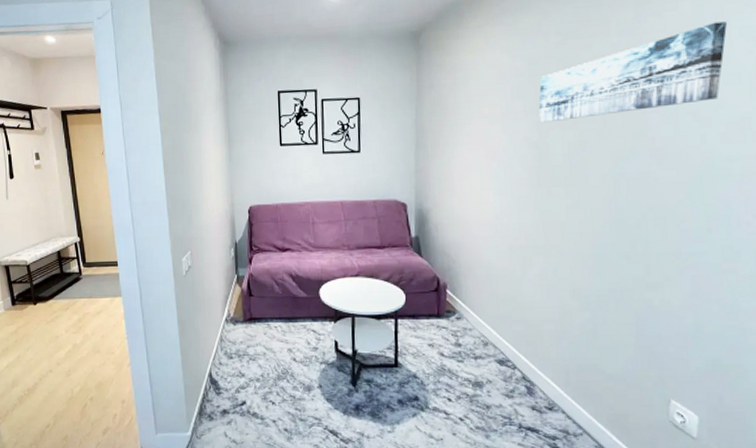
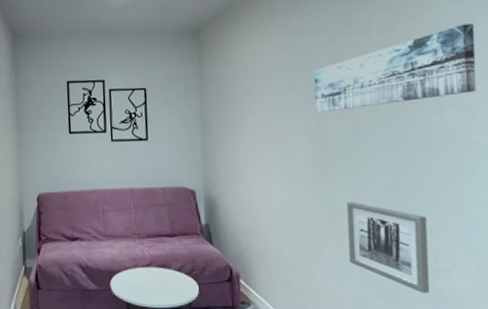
wall art: none [558,215,645,305] -> present [346,201,430,293]

